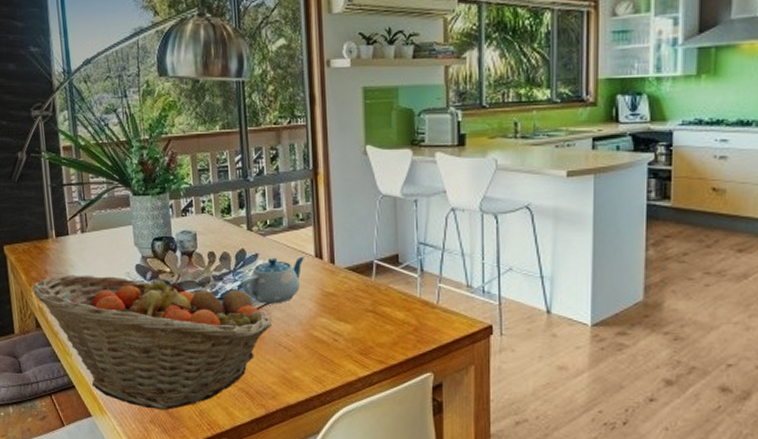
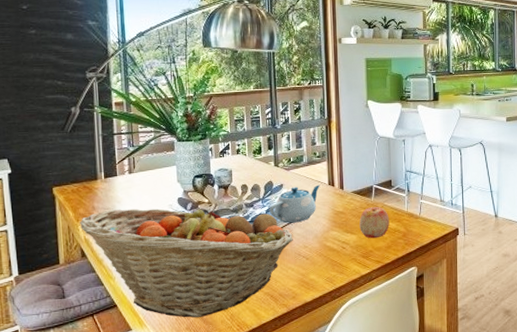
apple: none [355,288,396,331] -> present [359,206,390,239]

